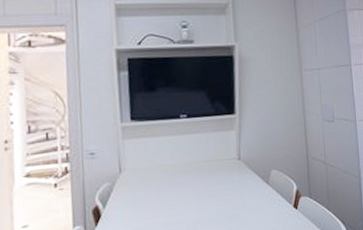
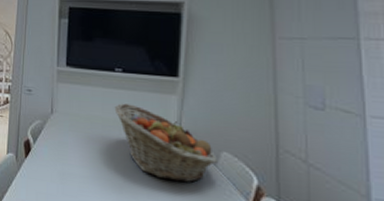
fruit basket: none [183,146,269,207] -> present [114,103,217,183]

